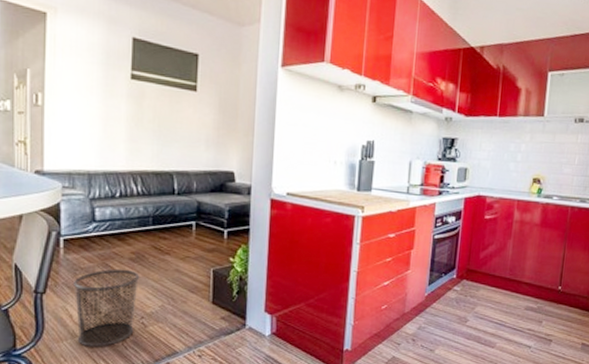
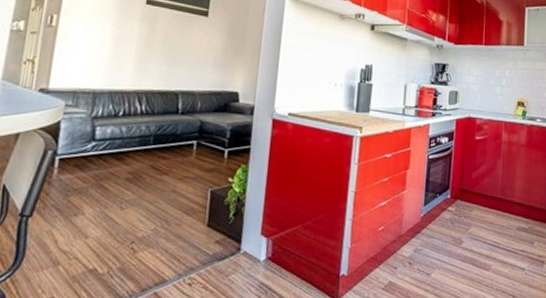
waste bin: present [73,268,140,347] -> none [59,189,135,276]

